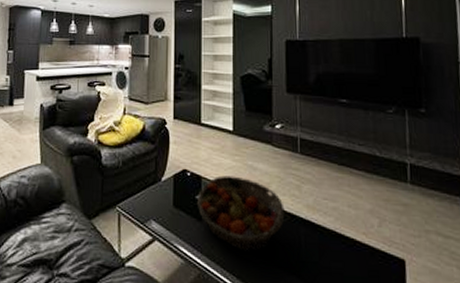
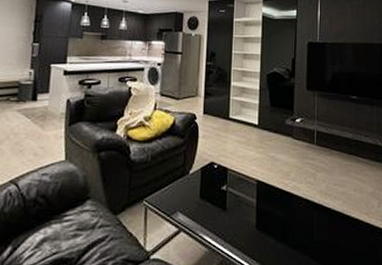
fruit basket: present [196,175,285,252] -> none [222,167,301,236]

